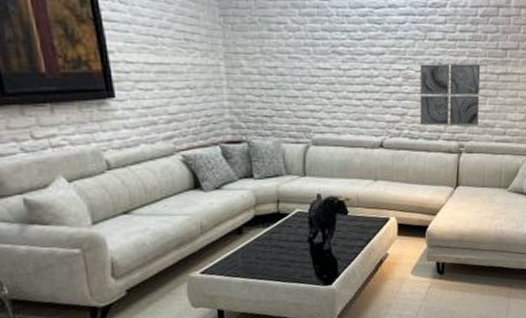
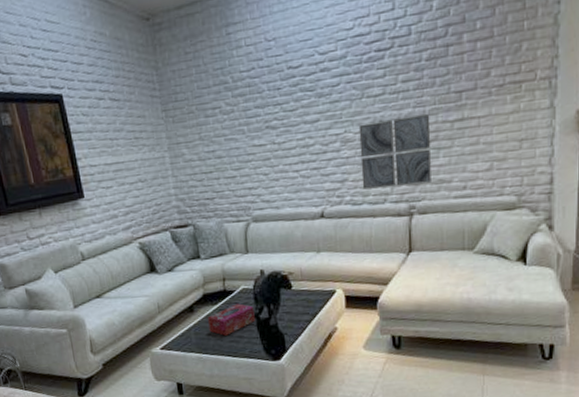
tissue box: none [258,227,309,260] -> present [208,303,255,336]

